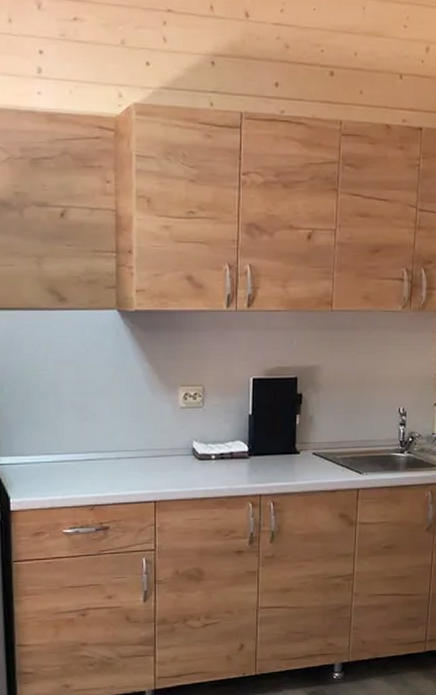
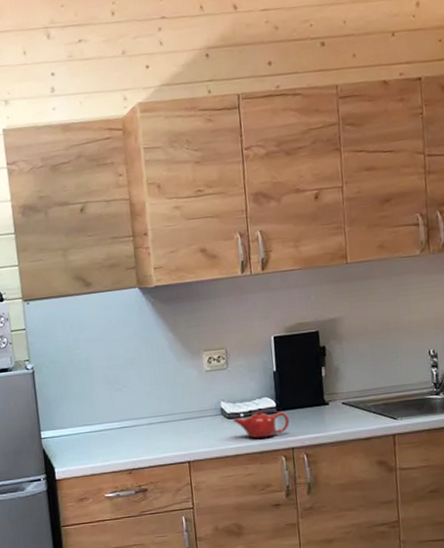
teapot: none [204,453,259,483] -> present [233,410,289,439]

